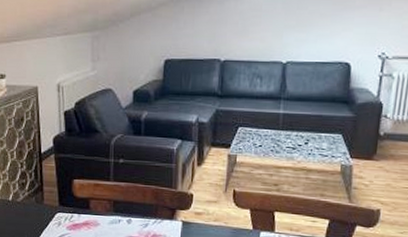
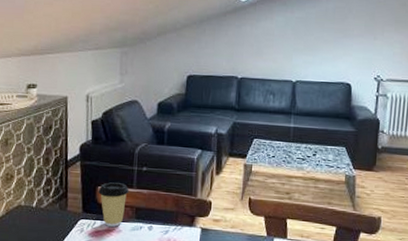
coffee cup: none [74,175,106,220] -> present [98,182,129,227]

